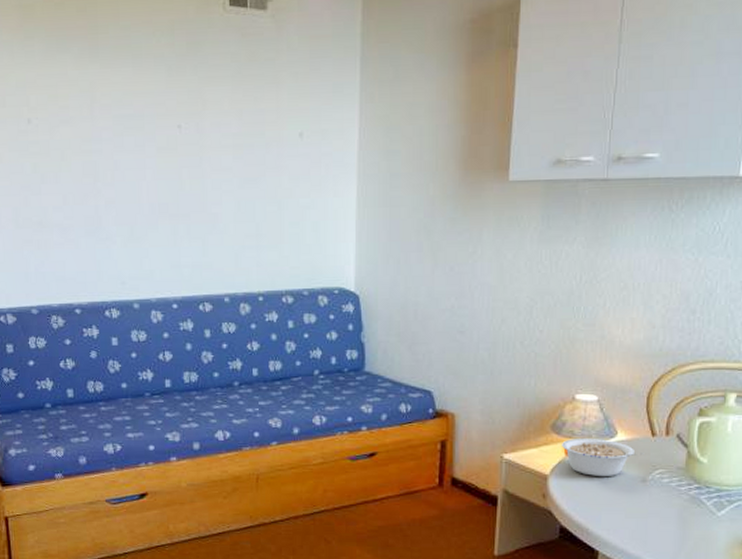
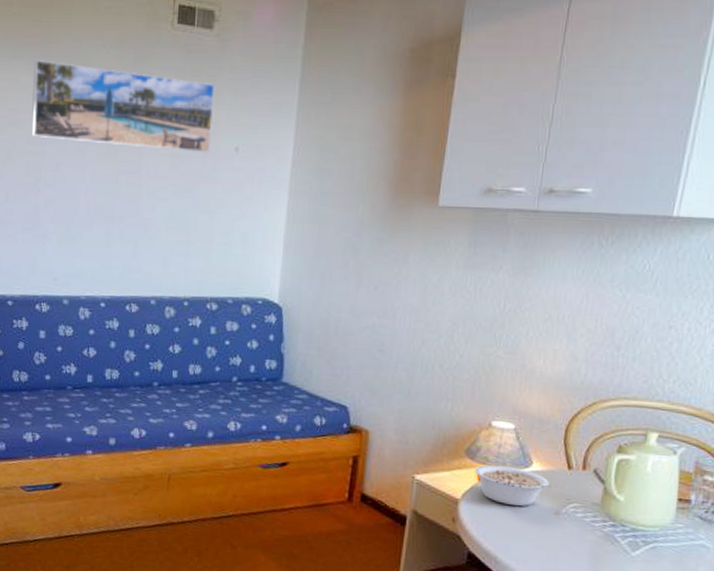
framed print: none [81,52,275,141] -> present [32,60,214,153]

